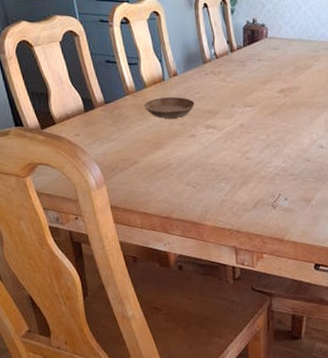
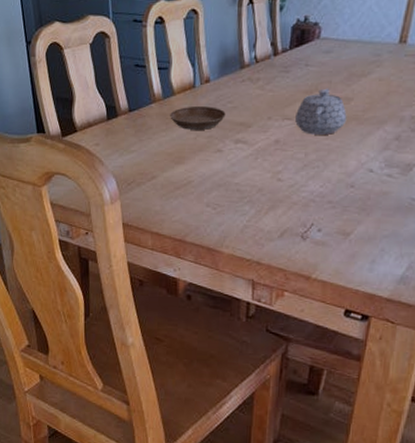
teapot: none [255,79,297,119] -> present [295,88,347,135]

